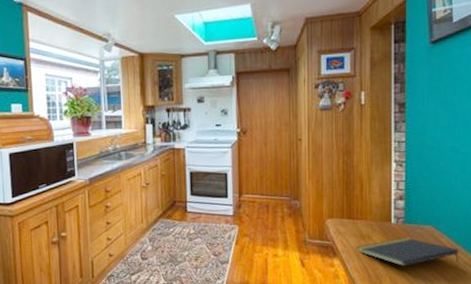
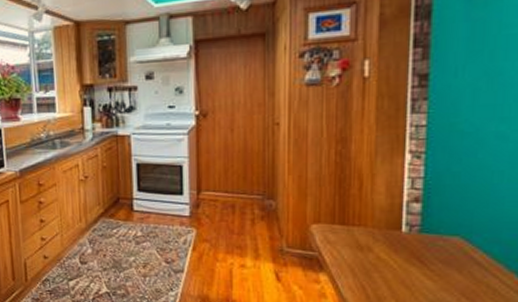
notepad: present [357,237,460,267] -> none [351,251,500,288]

